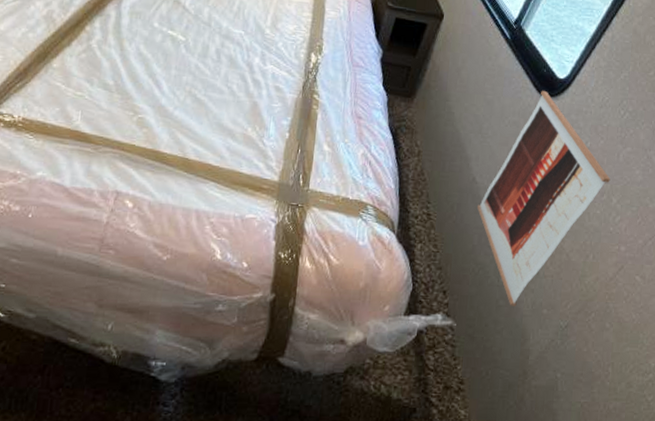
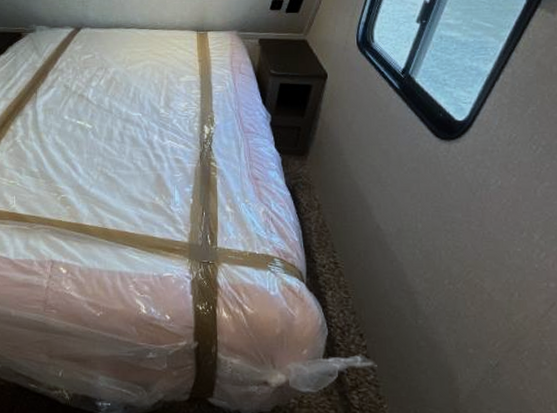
wall art: present [477,91,611,306] -> none [385,135,529,347]

